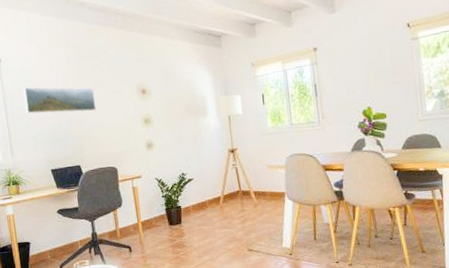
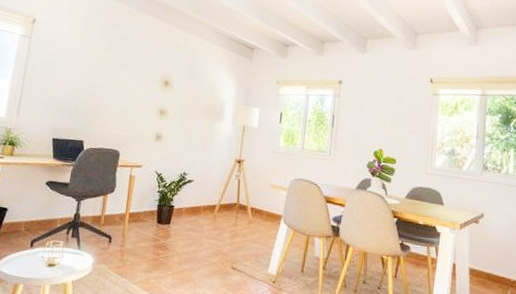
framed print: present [23,87,97,114] -> none [45,51,119,91]

